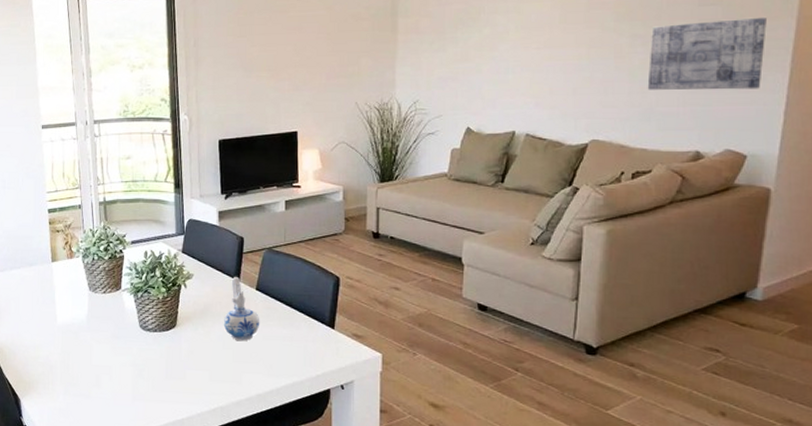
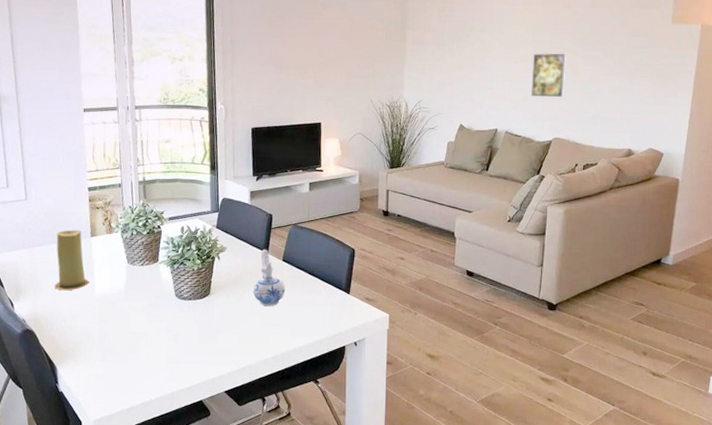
candle: none [16,254,51,318] -> present [54,230,90,290]
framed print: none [558,33,606,90] -> present [530,53,566,98]
wall art: present [647,17,767,90] -> none [595,47,678,103]

